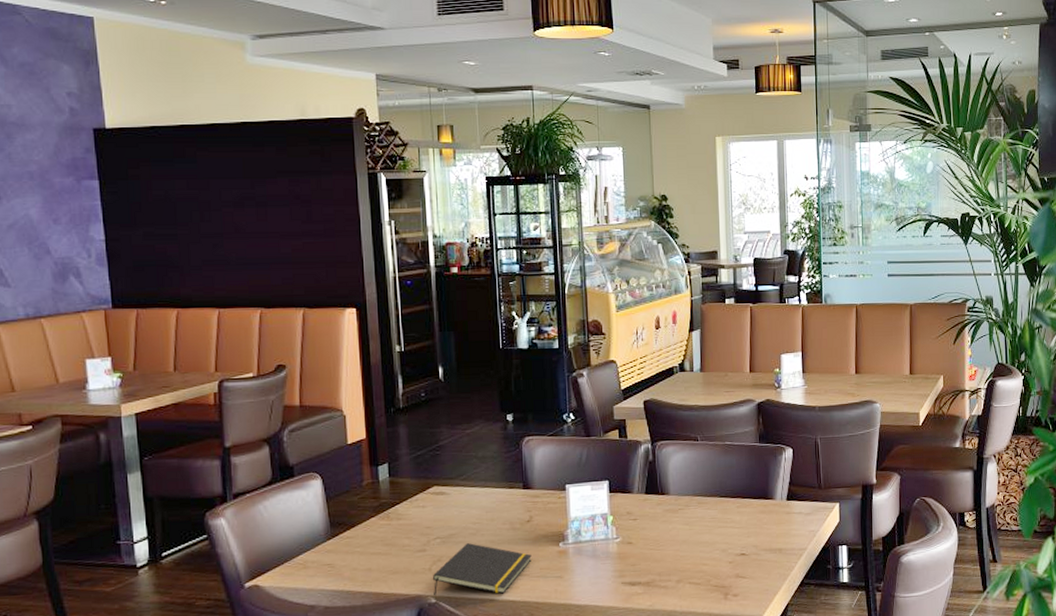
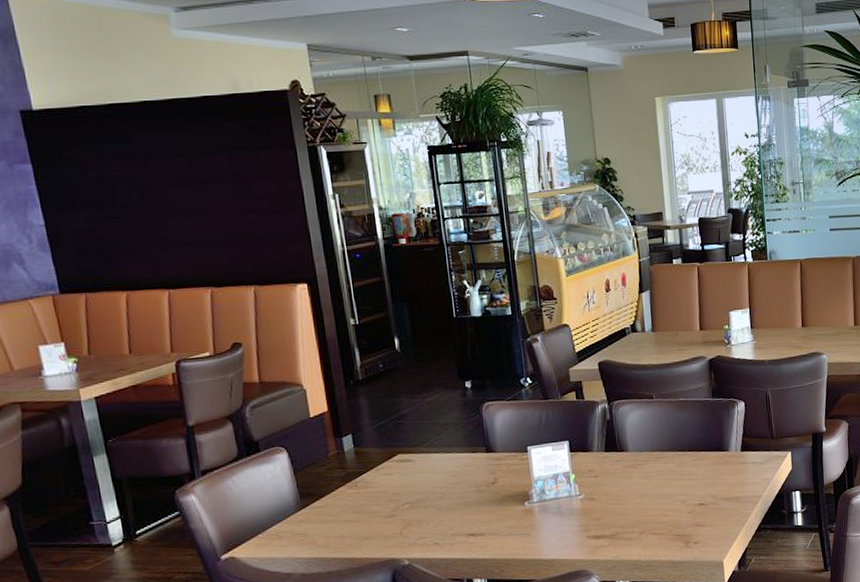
notepad: present [432,543,532,595] -> none [403,506,499,557]

